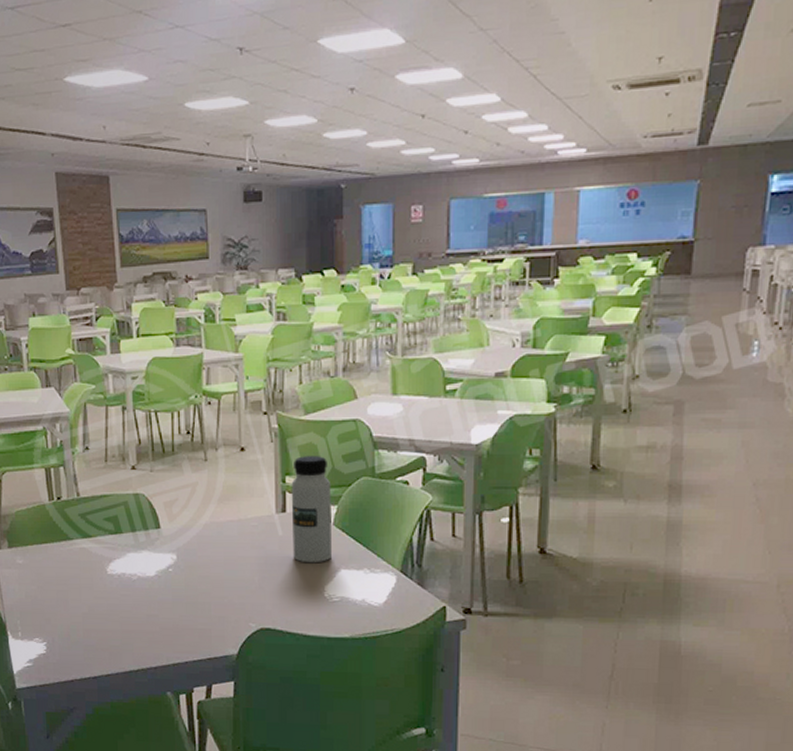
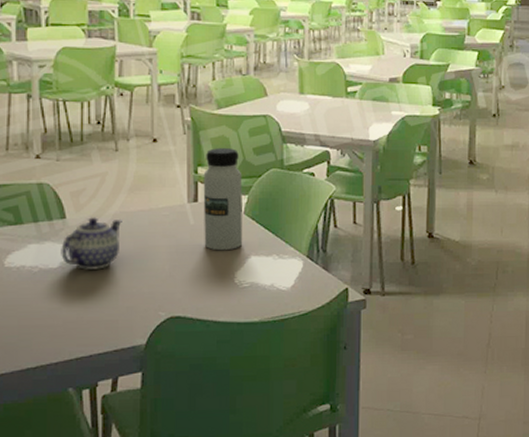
teapot: none [157,527,213,579] -> present [61,217,122,270]

